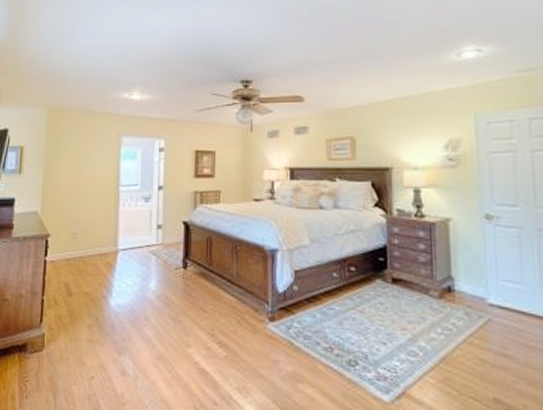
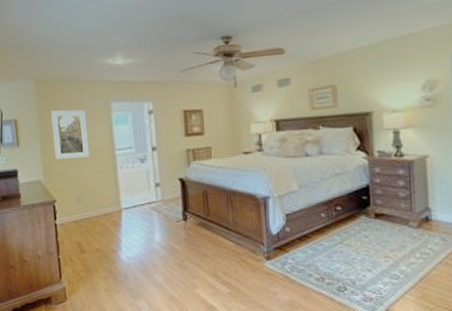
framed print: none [56,139,94,191] -> present [51,110,89,159]

